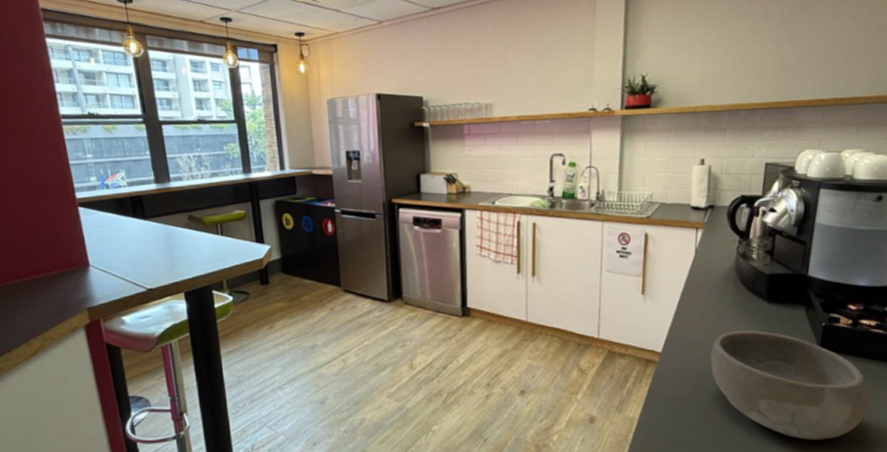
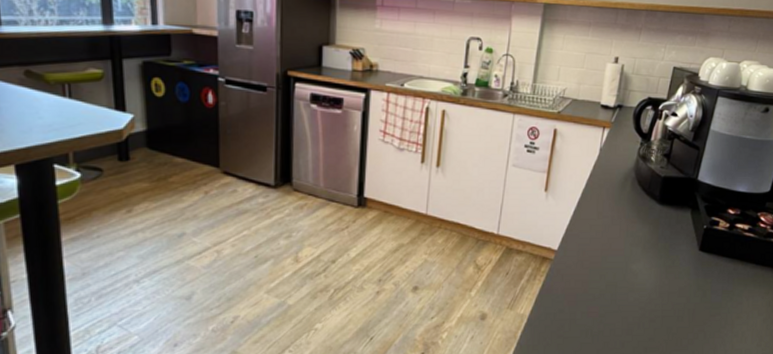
bowl: present [710,330,870,440] -> none [601,231,735,335]

